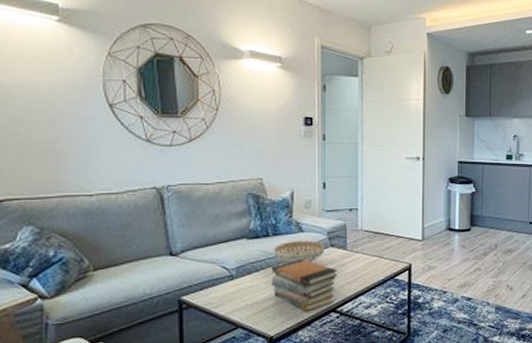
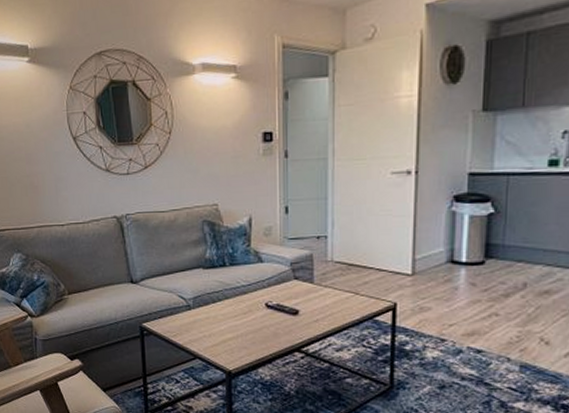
book stack: present [271,258,338,312] -> none [229,291,303,349]
decorative bowl: present [274,240,325,263] -> none [231,271,288,295]

